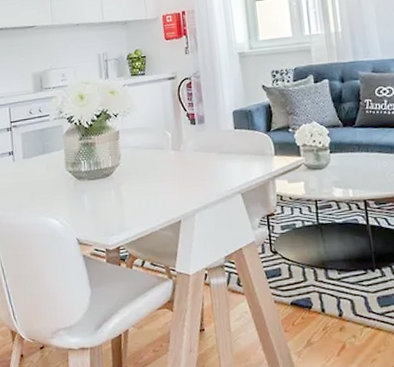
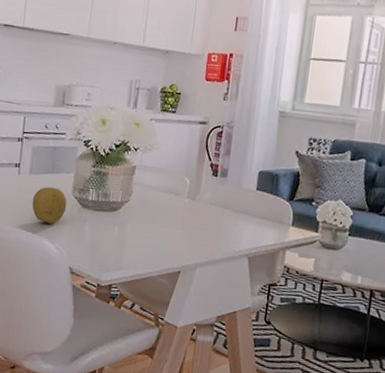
fruit: none [30,166,63,202] -> present [32,186,67,224]

